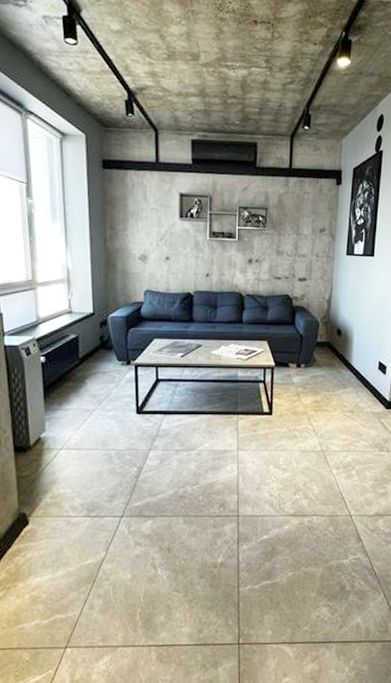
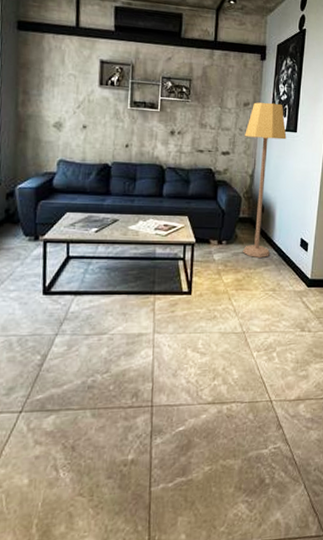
lamp: none [320,227,364,380] -> present [242,102,287,258]

